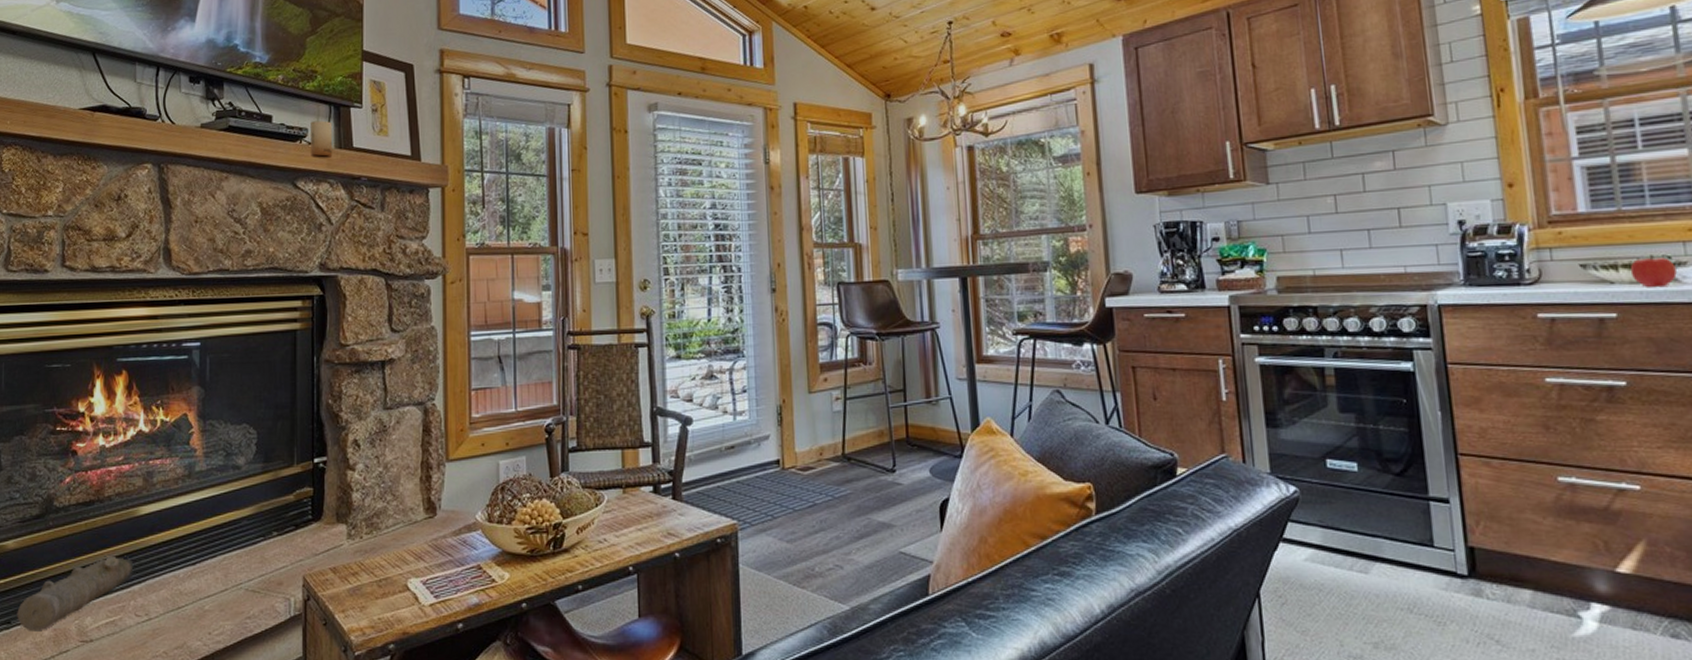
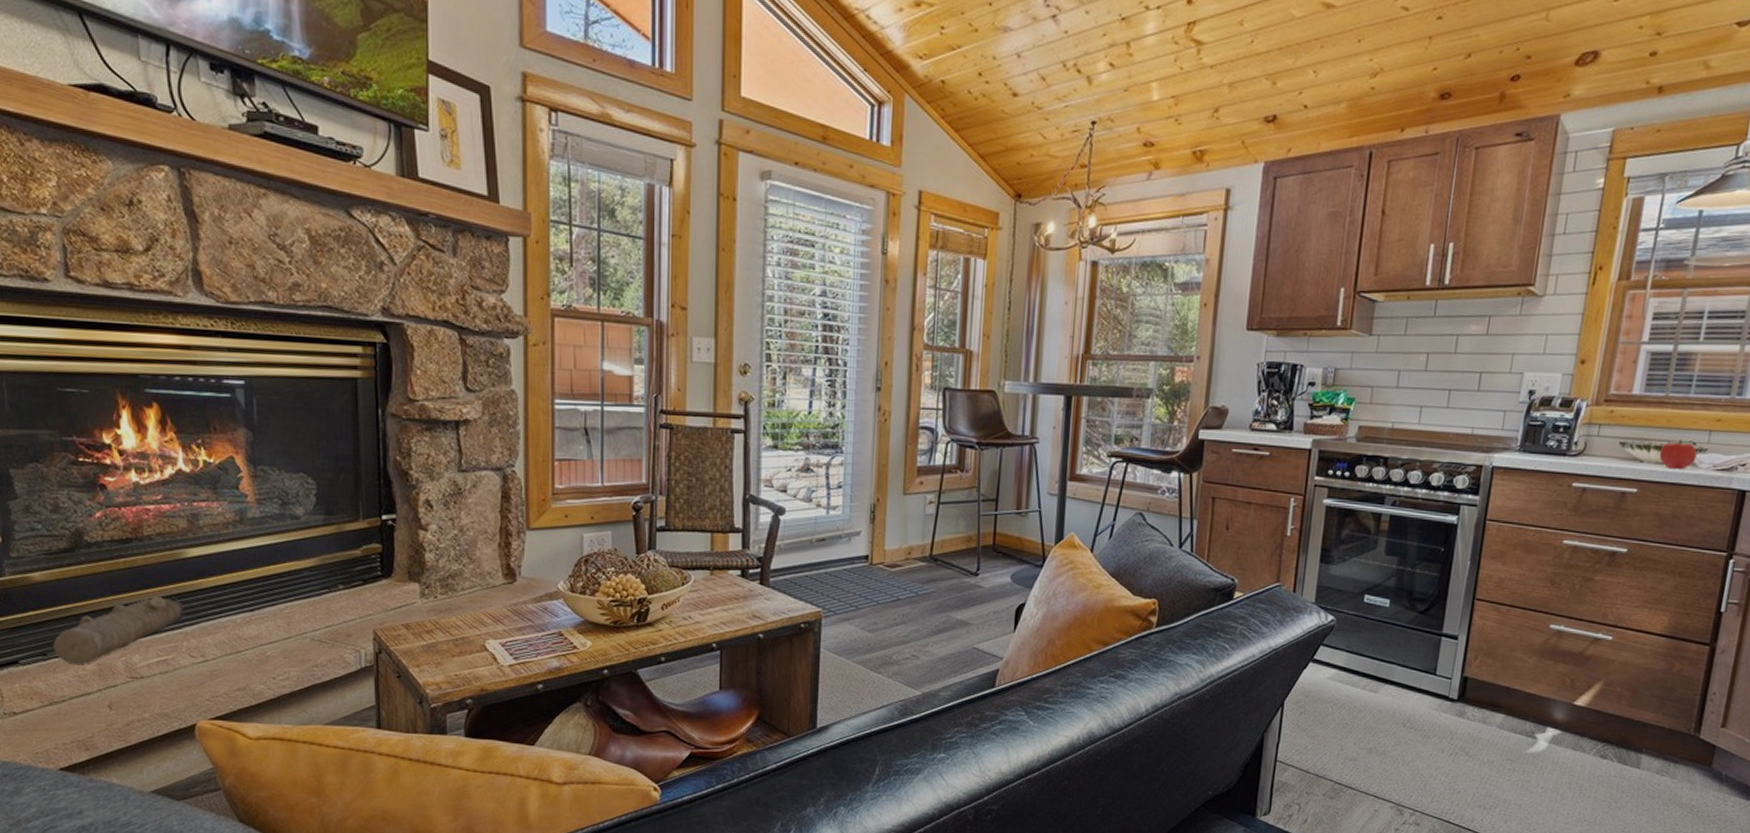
candle: present [311,120,333,159] -> none [366,139,394,186]

